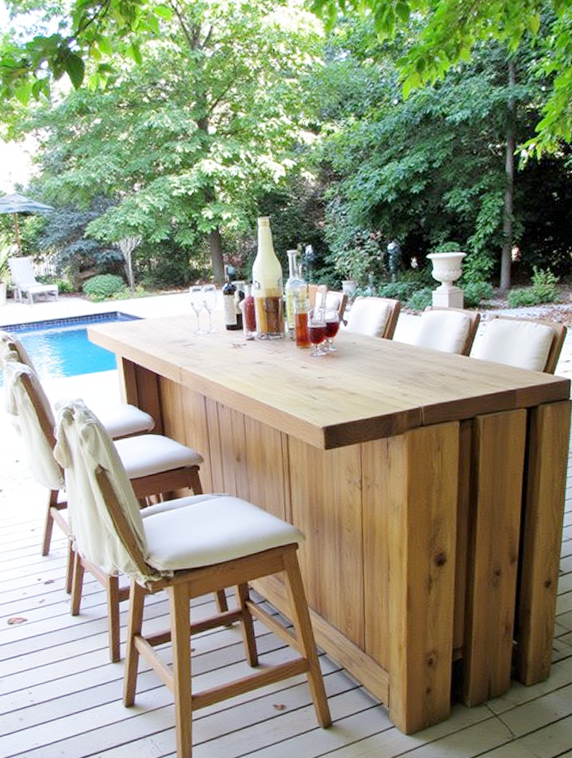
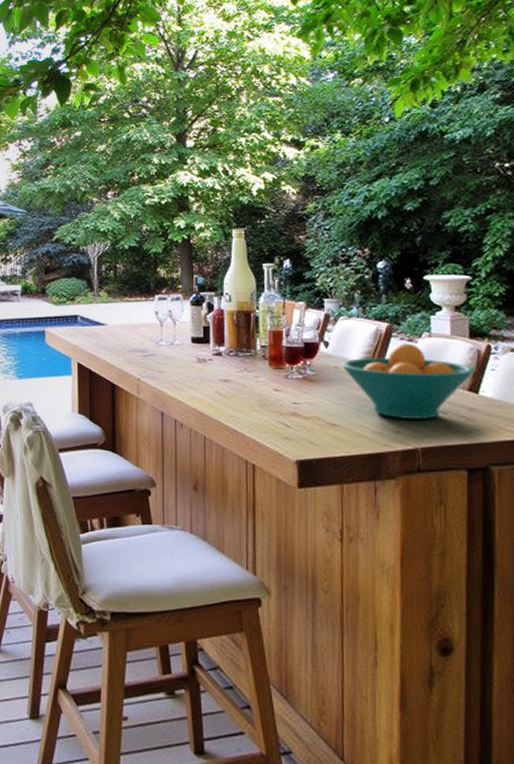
fruit bowl: none [359,317,467,384] -> present [342,343,475,419]

